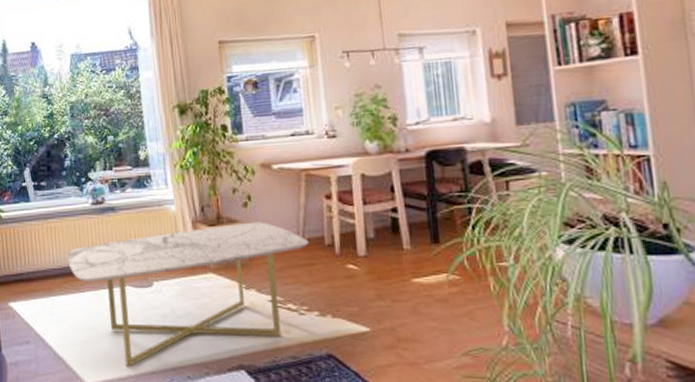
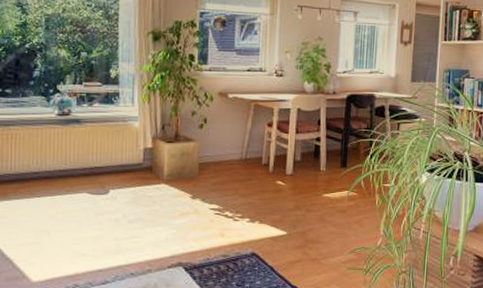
coffee table: present [68,221,309,368] -> none [26,141,250,267]

